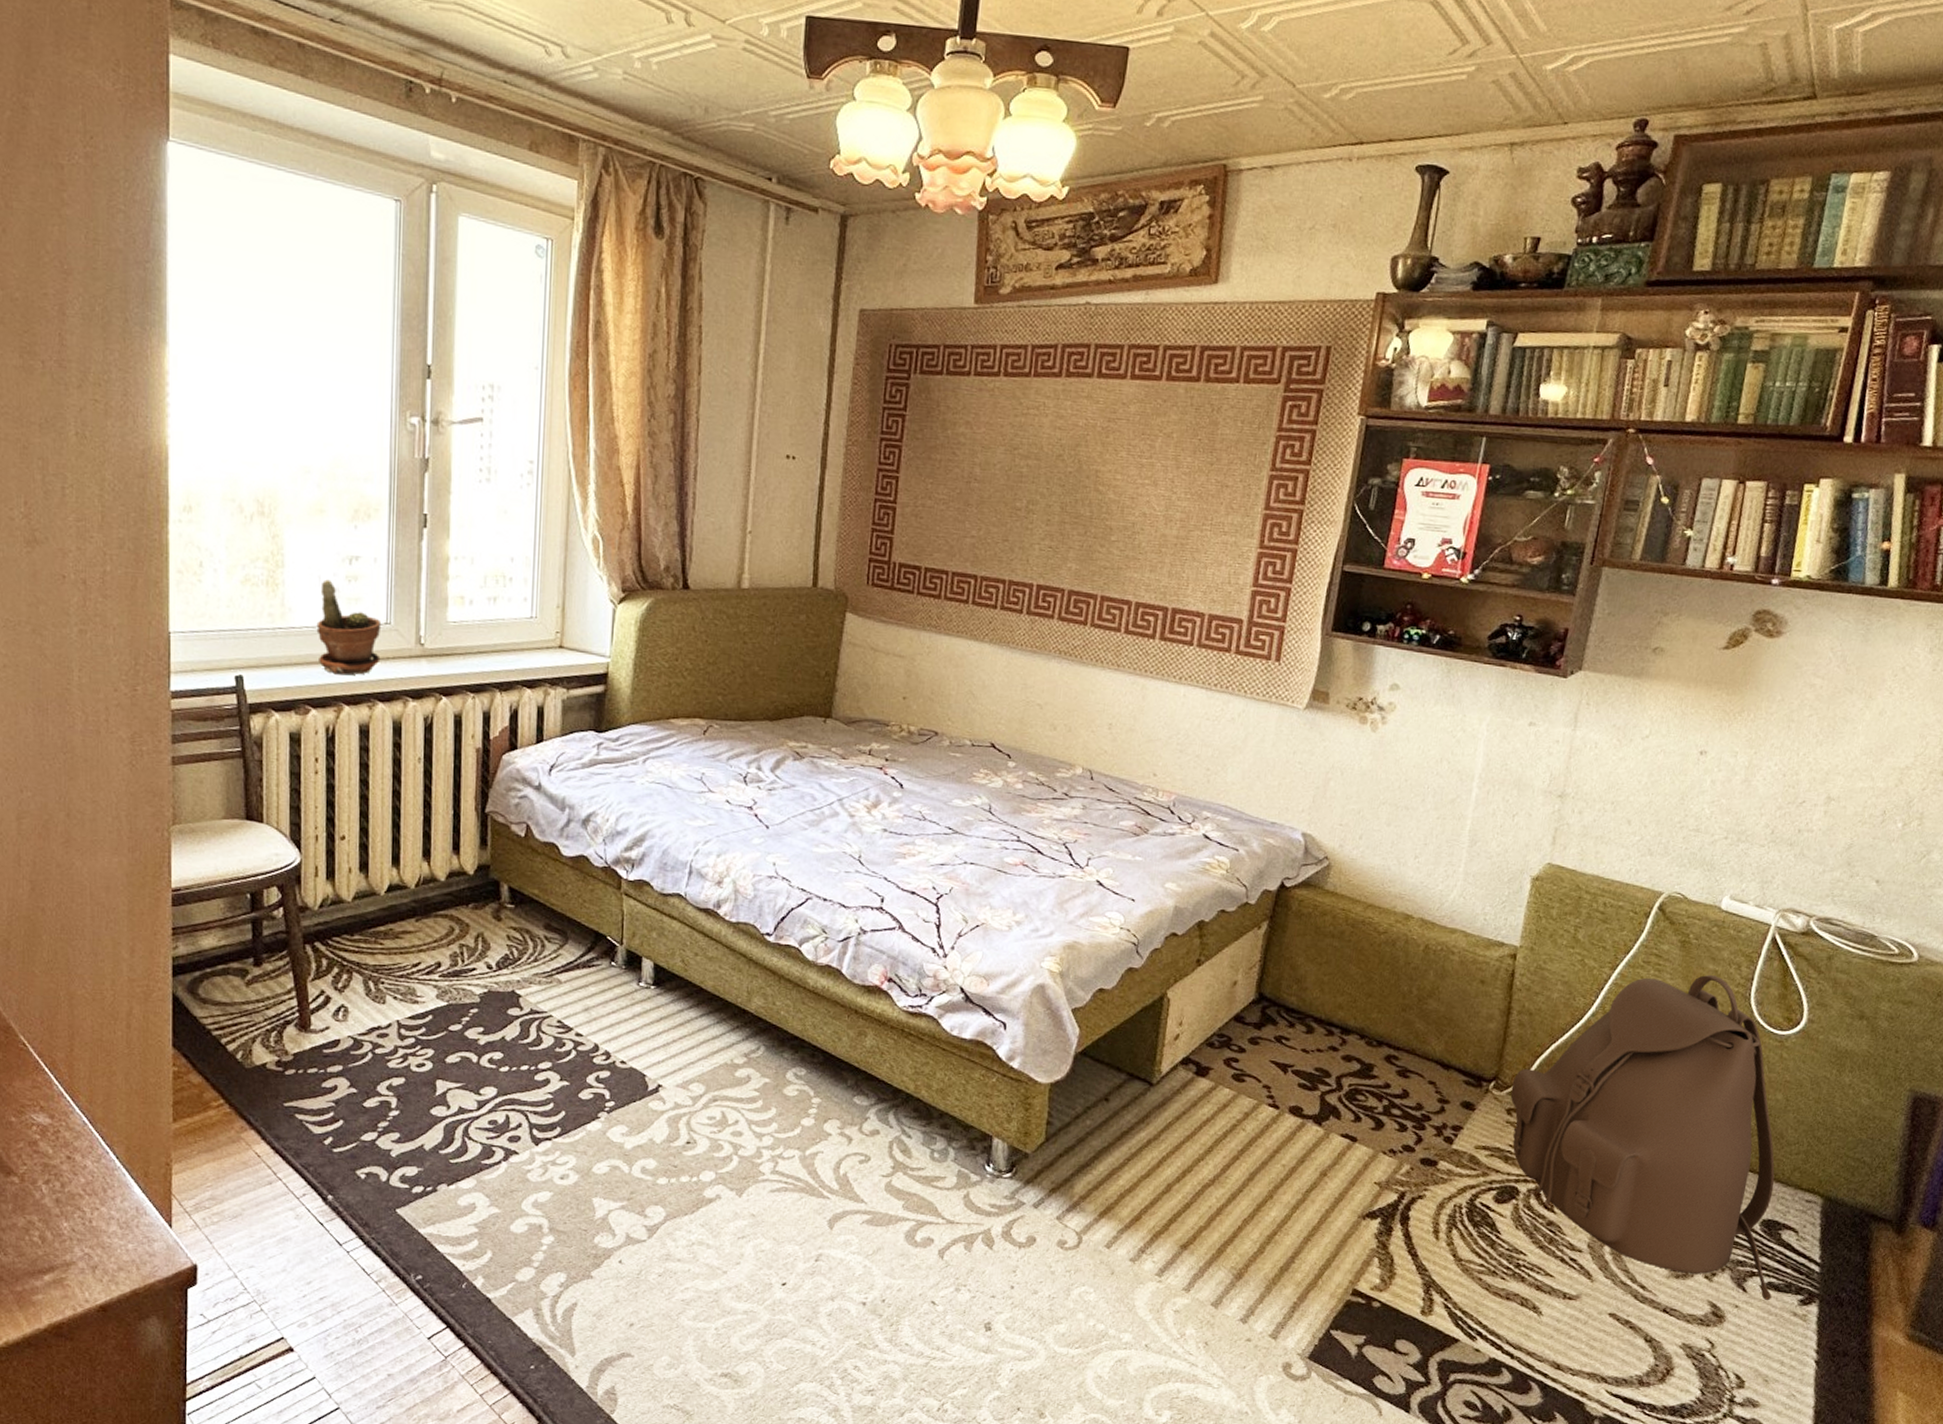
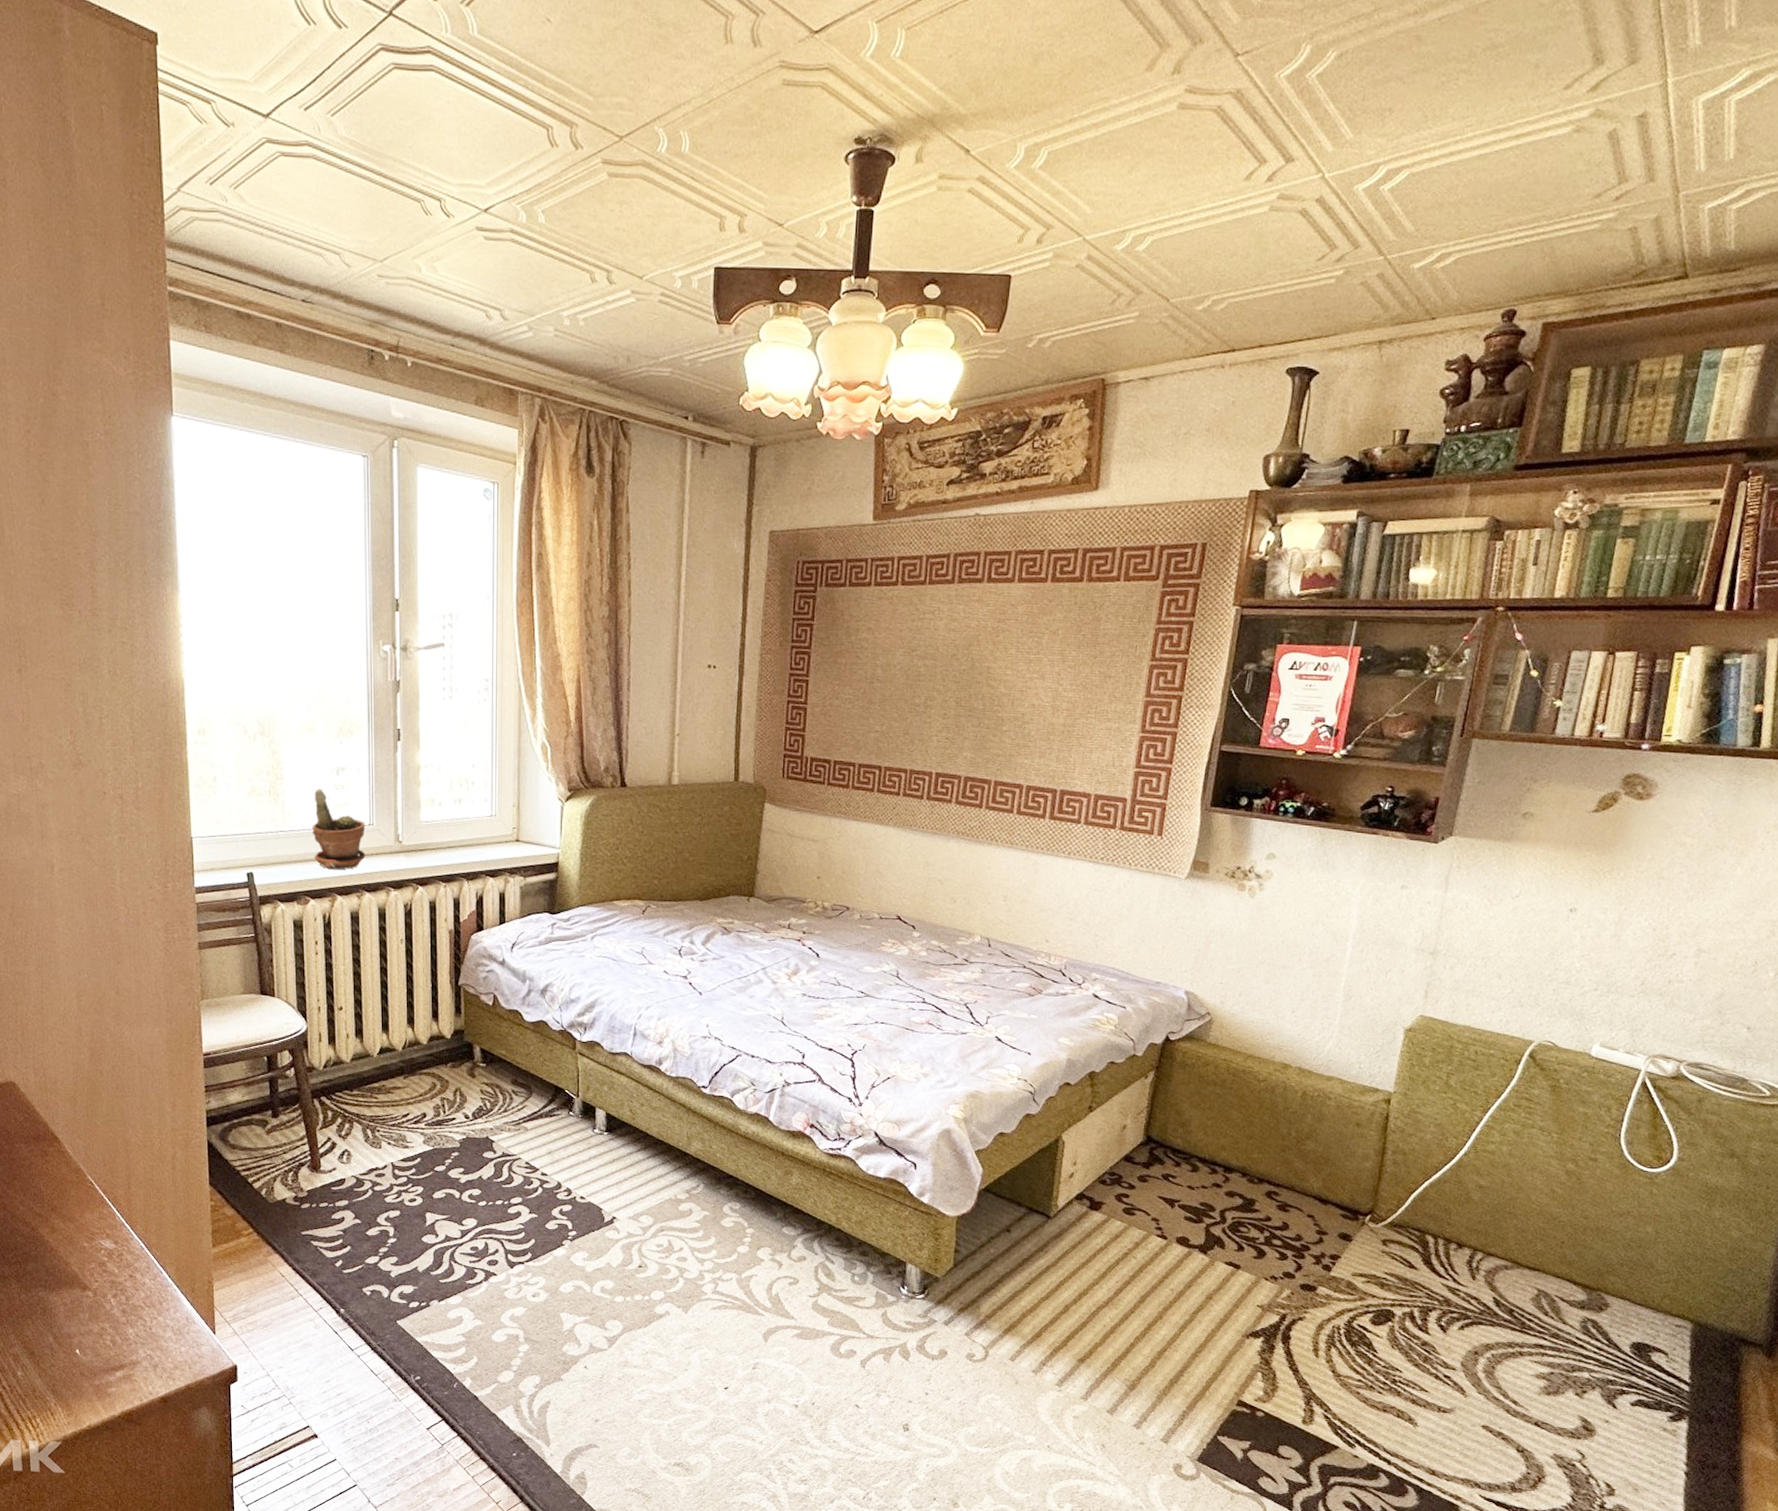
backpack: present [1510,975,1775,1301] -> none [1385,1117,1645,1417]

